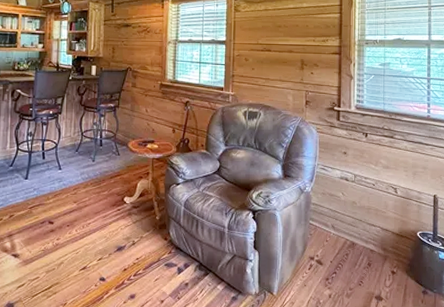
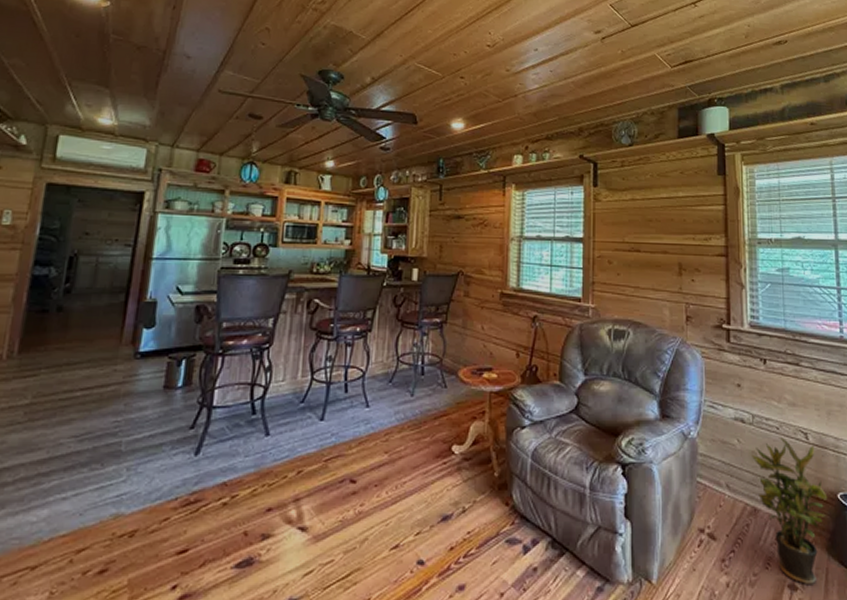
potted plant: none [352,191,410,297] -> present [752,437,828,585]

